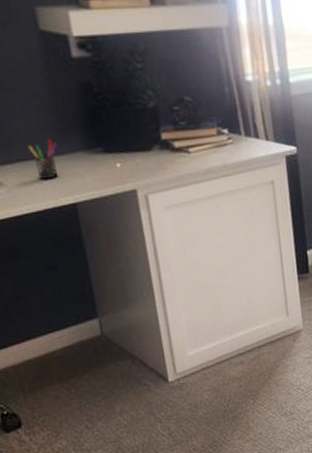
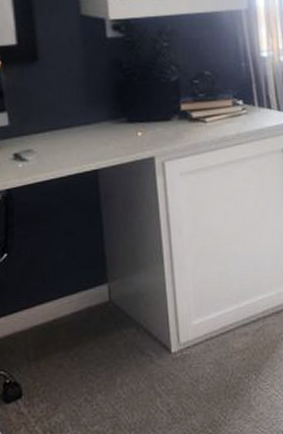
pen holder: present [28,138,59,180] -> none [60,109,86,148]

